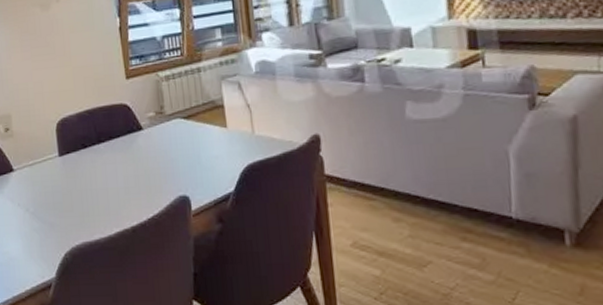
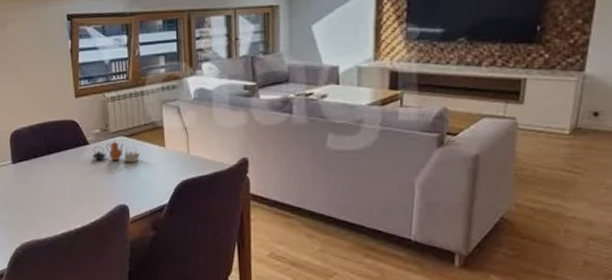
teapot: none [147,123,201,148] -> present [92,140,141,163]

